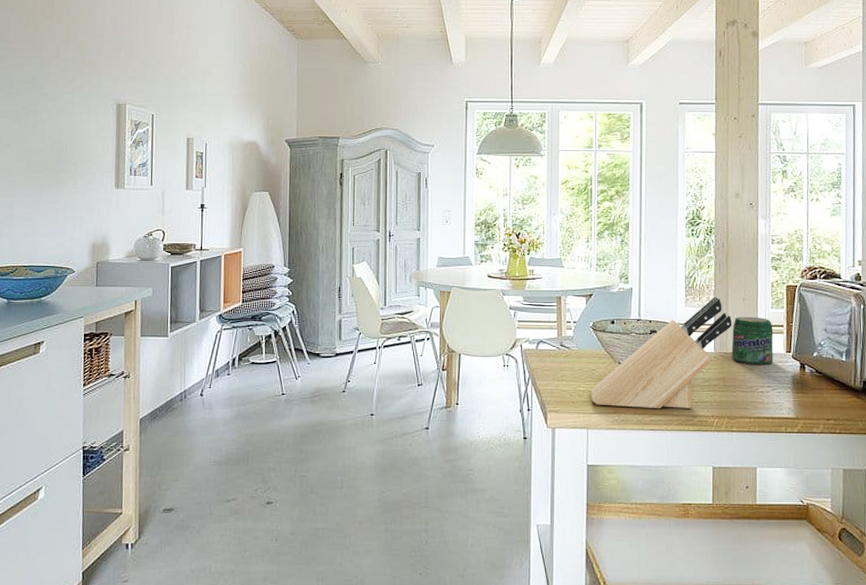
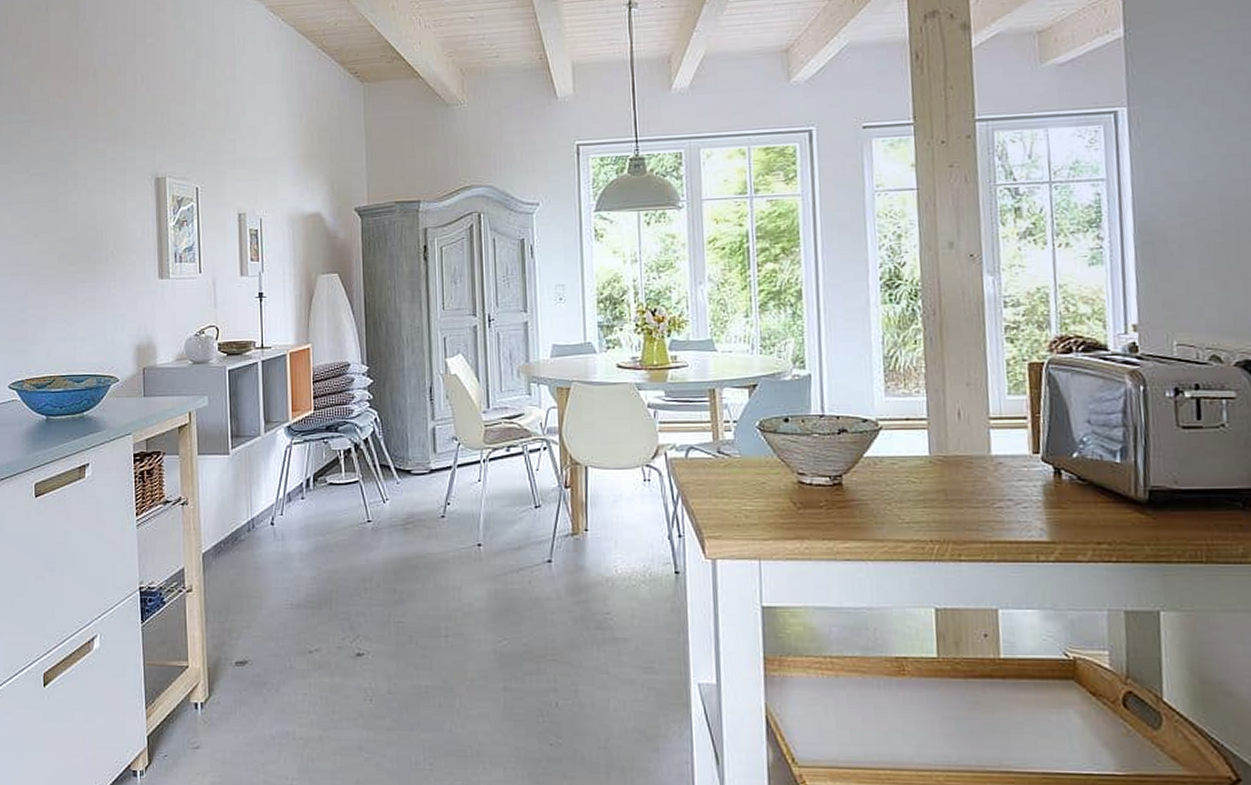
knife block: present [591,296,732,409] -> none [762,381,953,533]
jar: present [731,316,774,365] -> none [953,406,1015,472]

